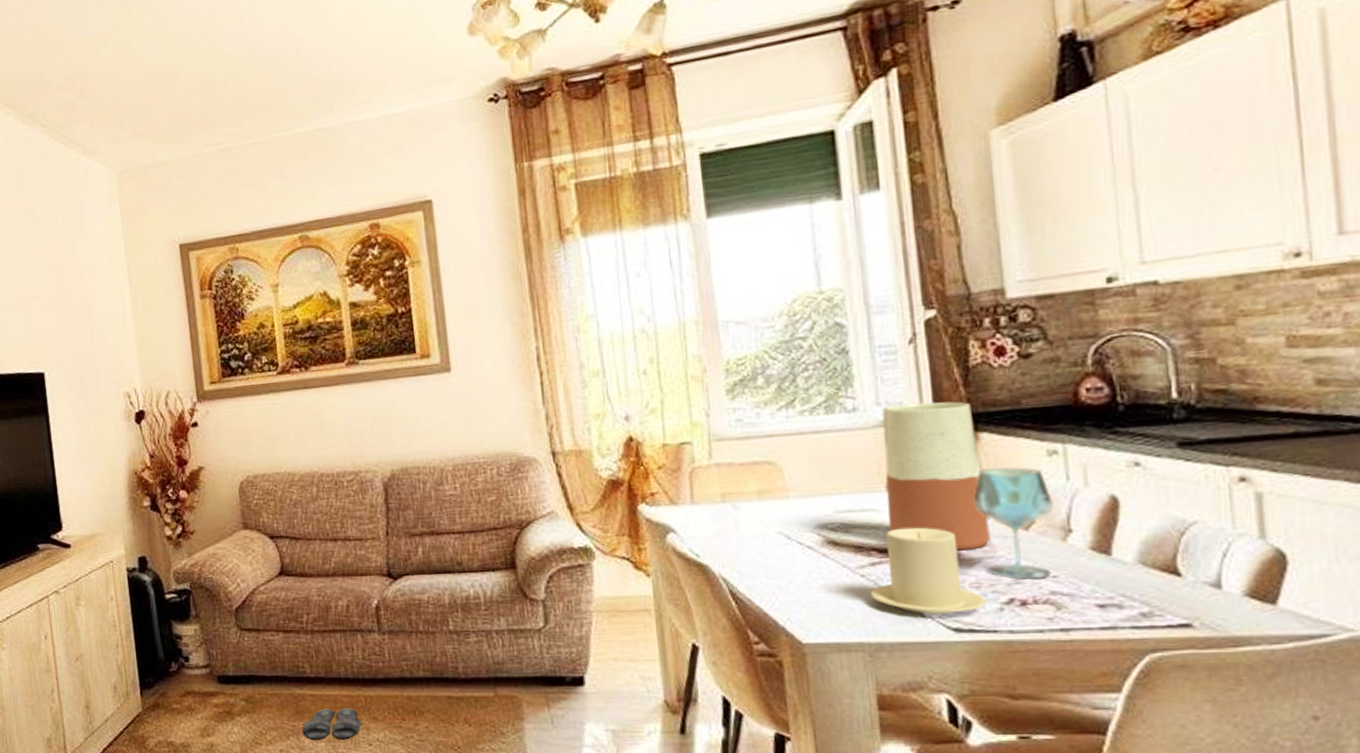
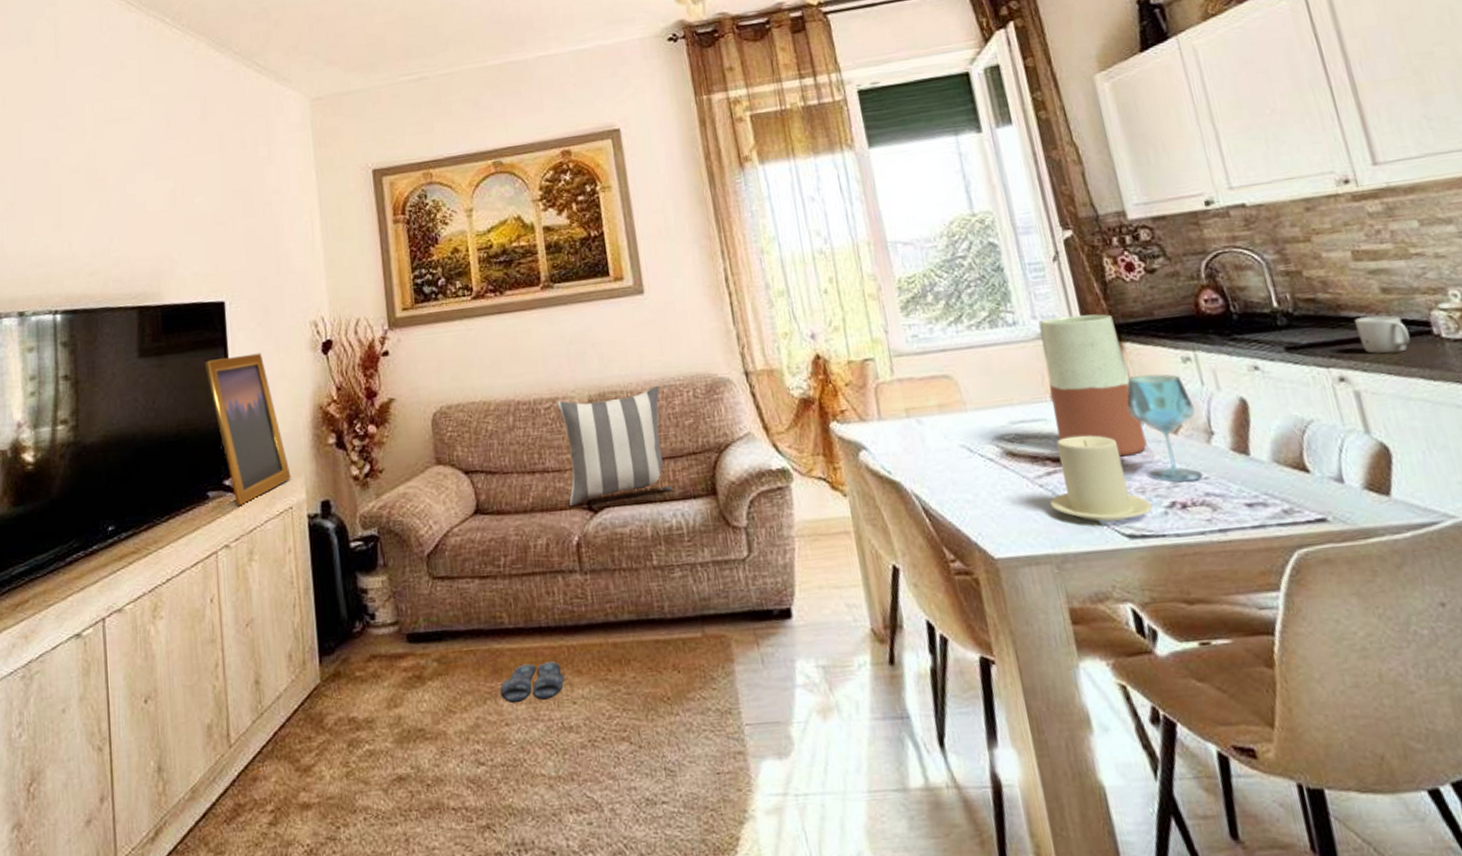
picture frame: none [28,421,111,558] -> present [204,353,291,507]
pillow: none [359,463,472,573] -> present [557,386,673,507]
mug: none [1271,410,1341,453] -> present [1353,315,1411,354]

